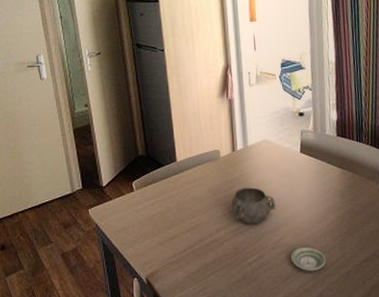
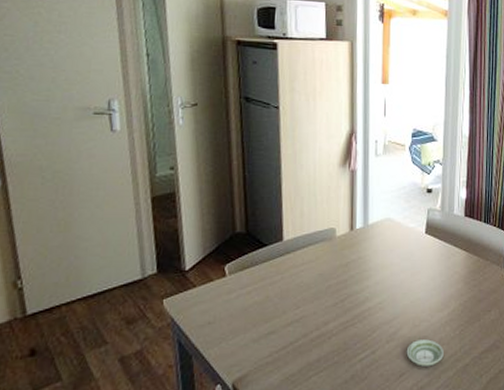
decorative bowl: present [231,187,275,225] -> none [344,272,394,315]

